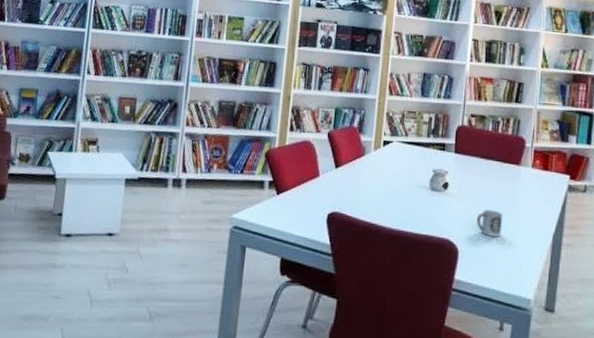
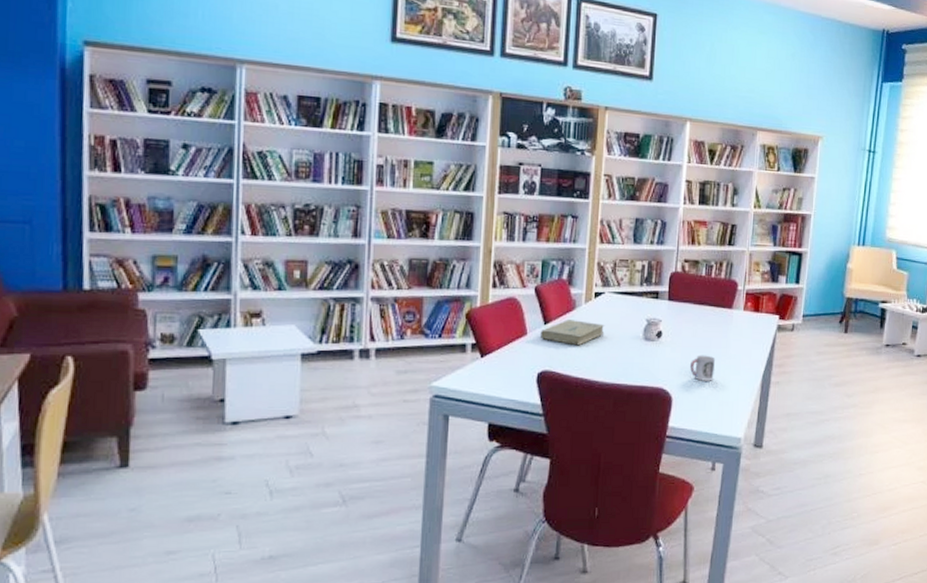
book: none [331,165,393,191] -> present [539,320,605,346]

